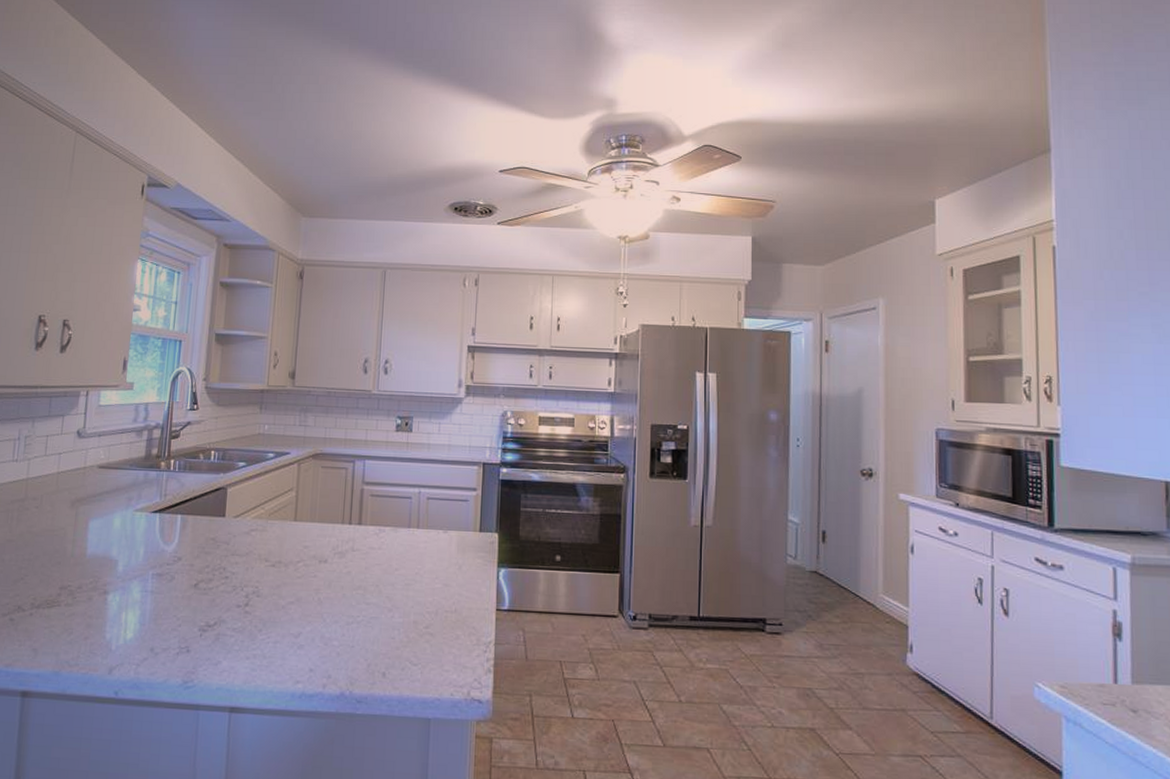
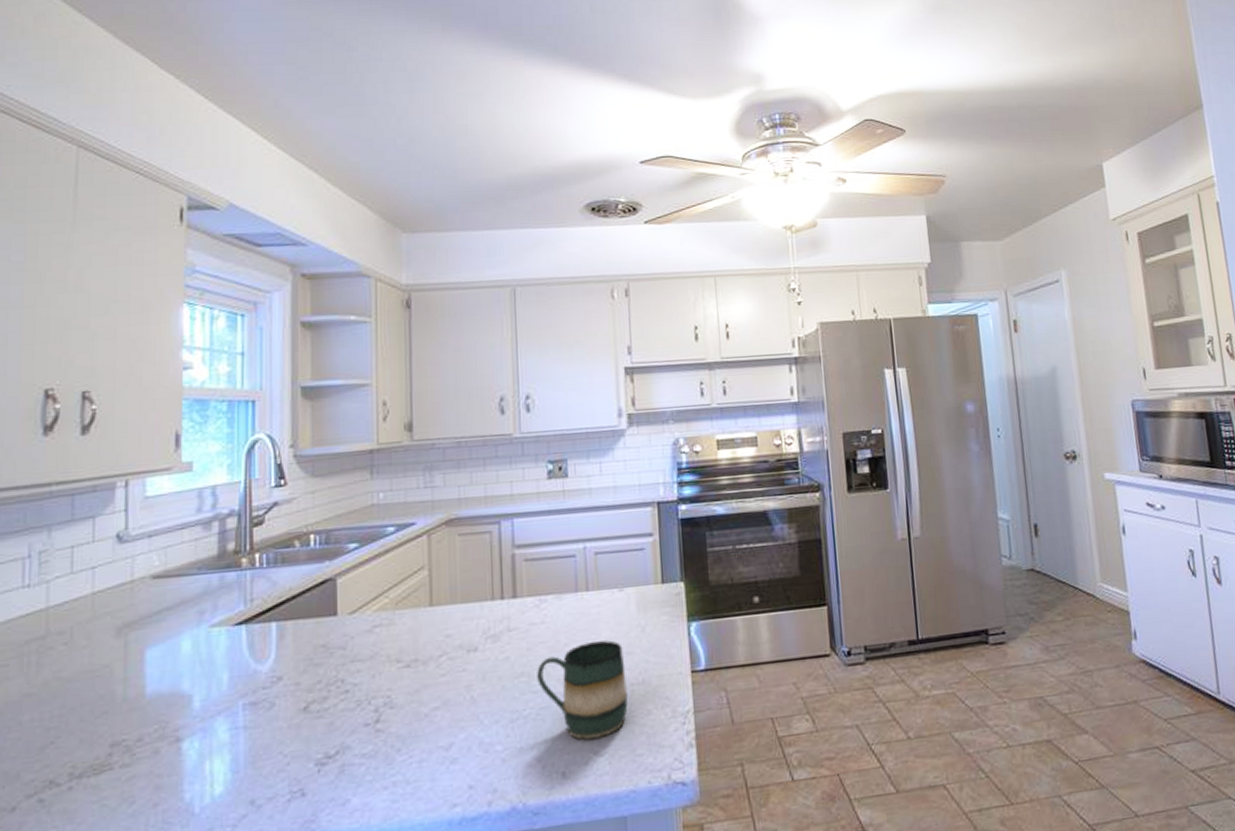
mug: none [371,571,442,650] -> present [537,640,628,740]

